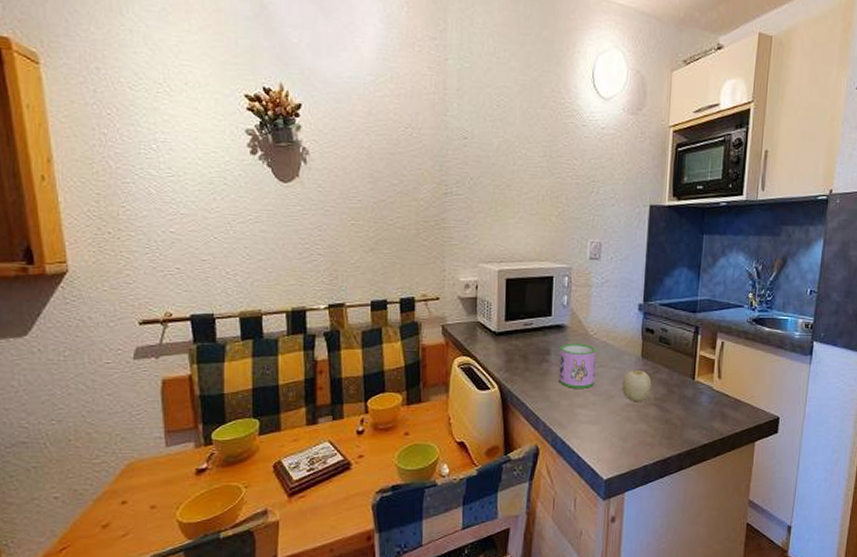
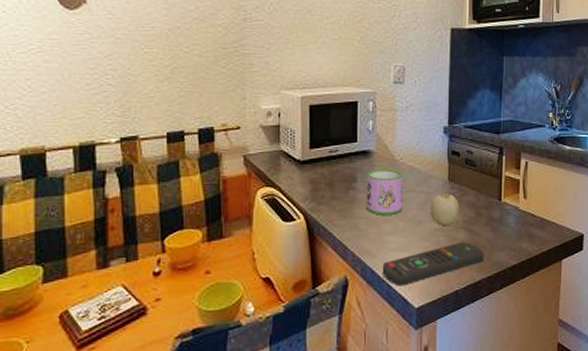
remote control: none [572,418,675,458] -> present [382,242,484,286]

